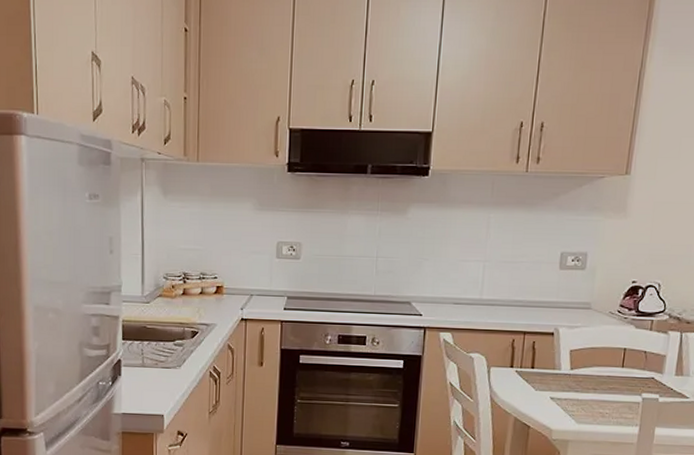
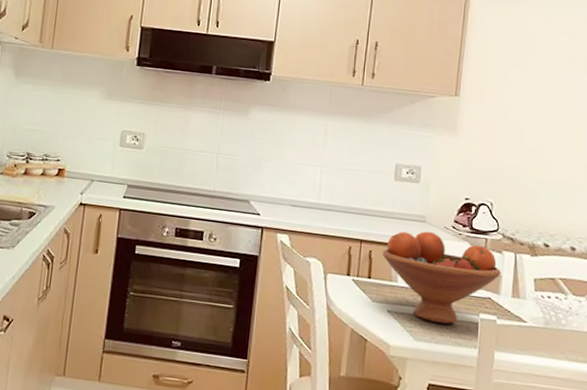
fruit bowl: none [545,317,666,406] -> present [381,231,502,325]

